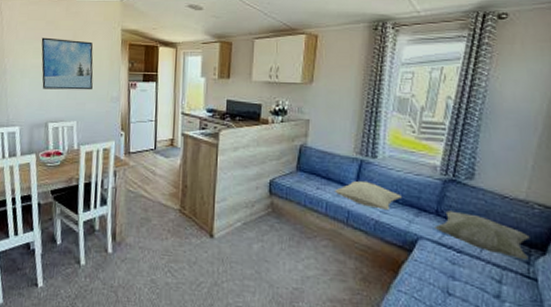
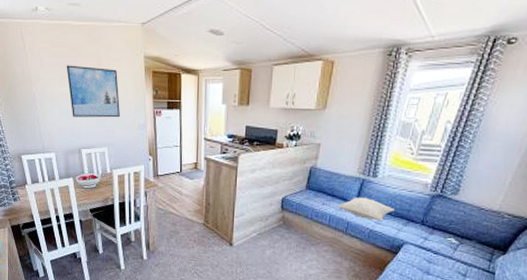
decorative pillow: present [434,210,530,260] -> none [418,221,496,259]

